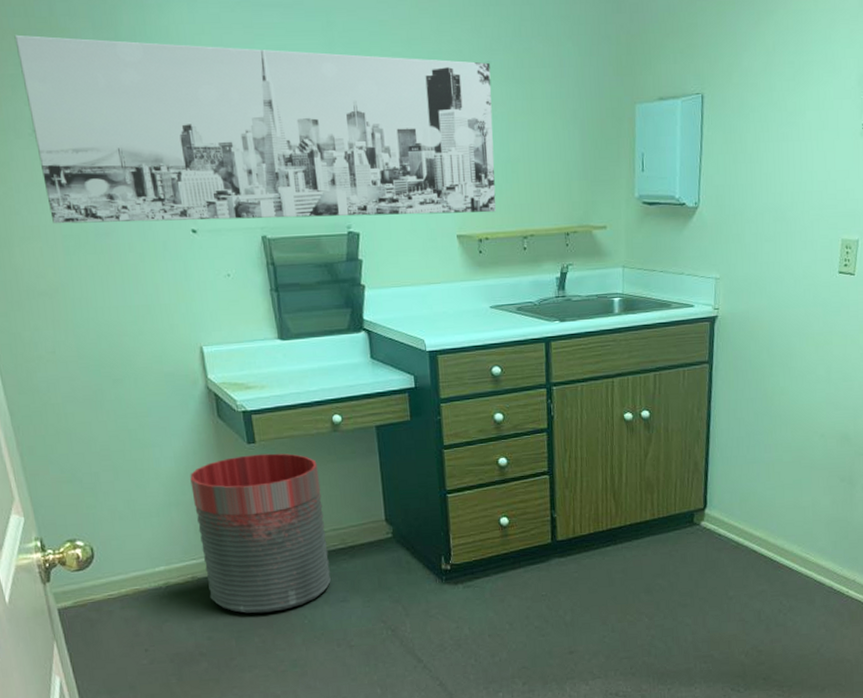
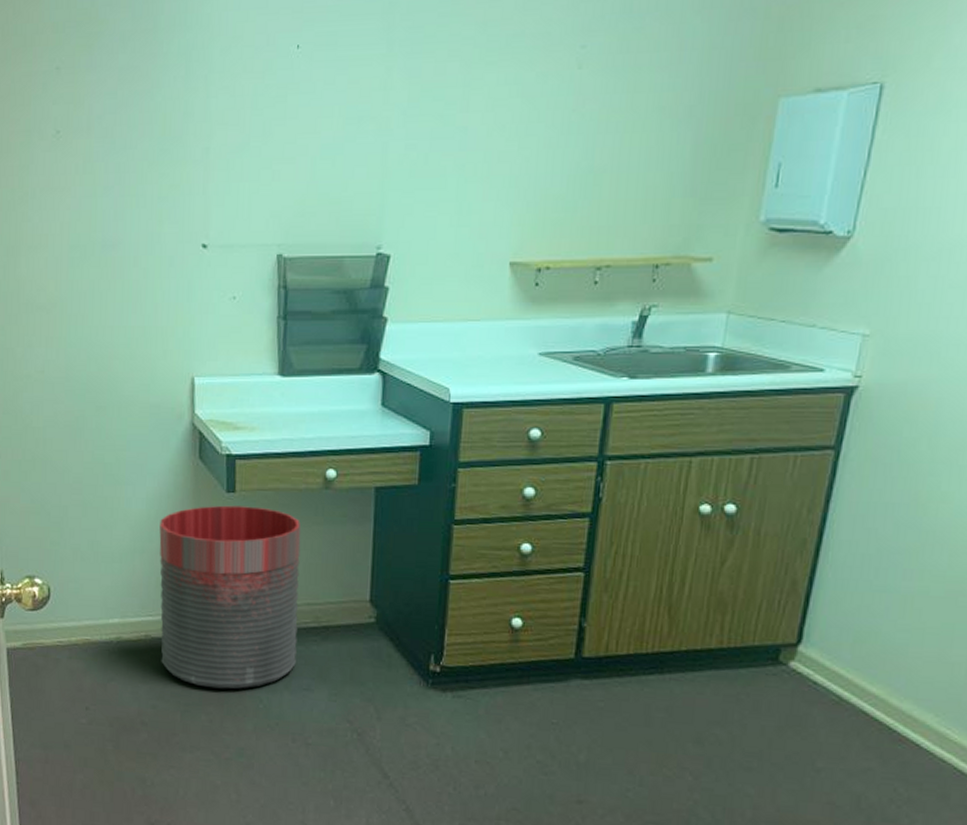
wall art: present [14,34,497,224] -> none [53,28,585,236]

